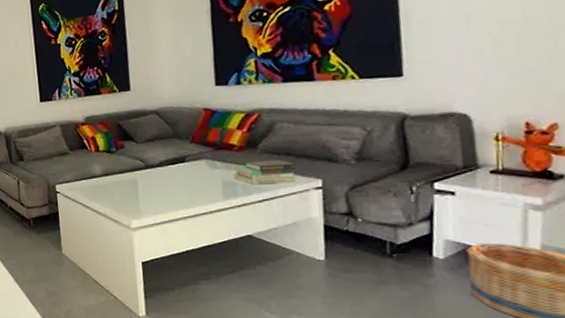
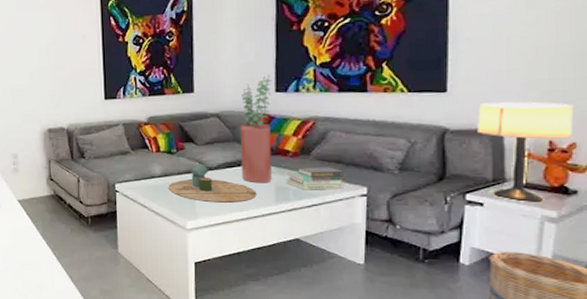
decorative tray: none [109,161,203,201] -> present [168,163,257,203]
vase: none [179,68,218,180] -> present [239,75,272,183]
table lamp: none [440,81,553,189] -> present [477,102,573,202]

